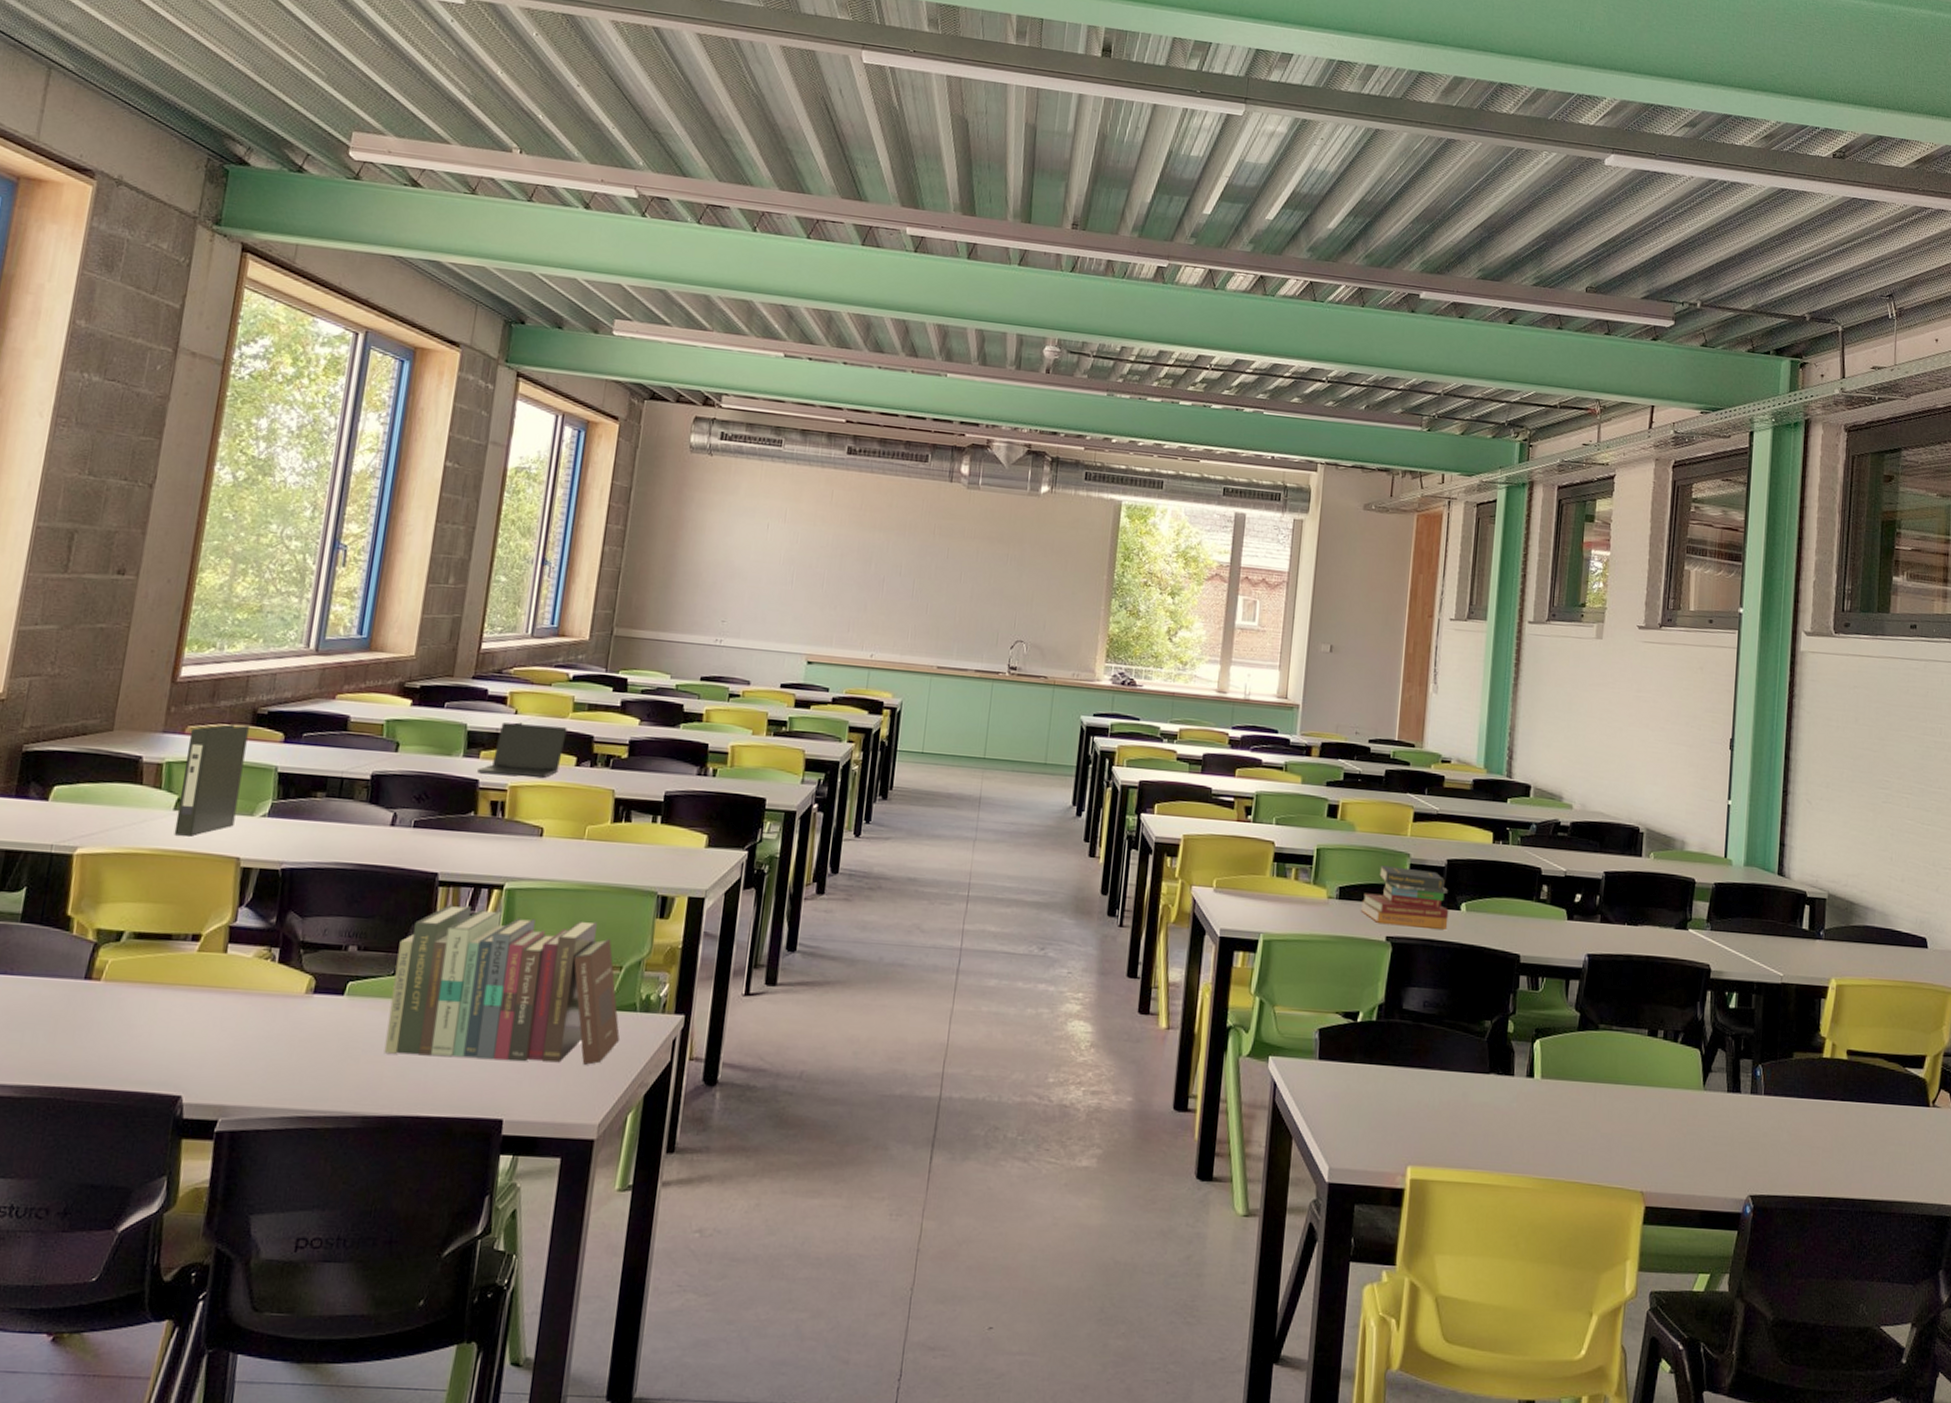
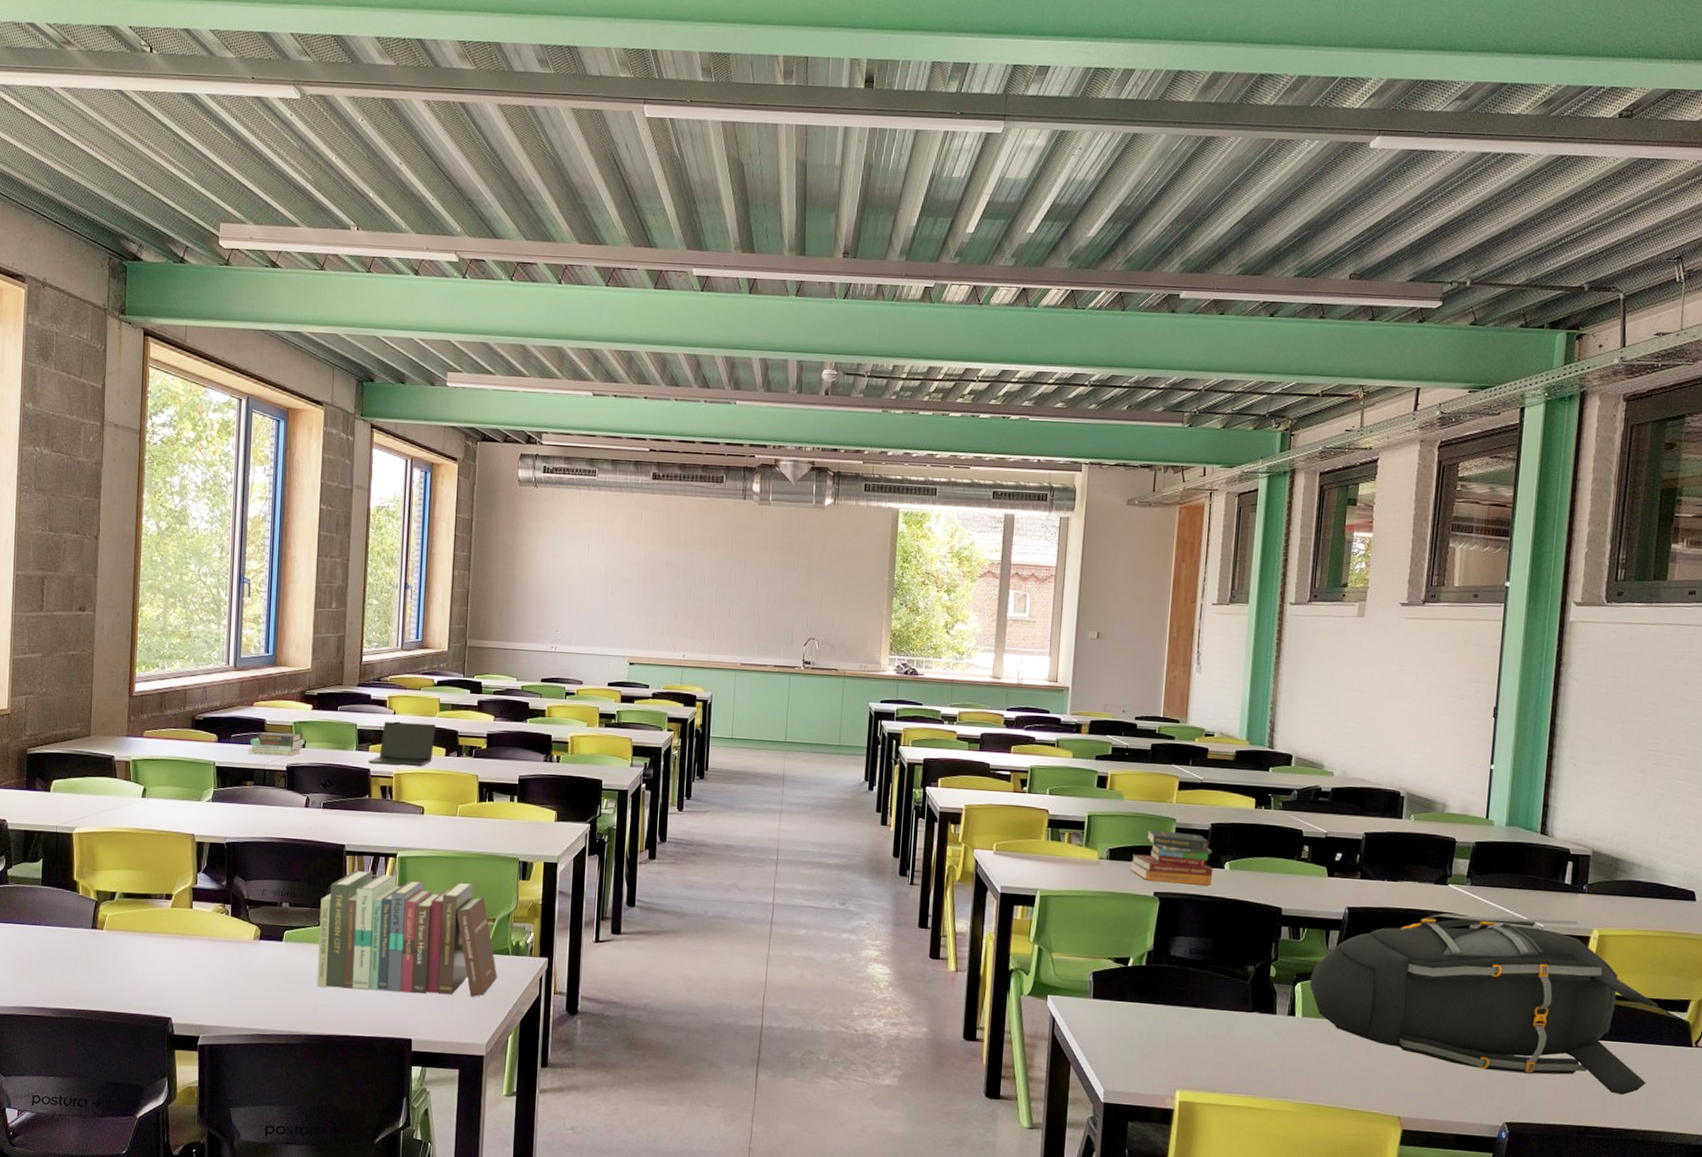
binder: present [174,724,249,837] -> none [144,729,190,818]
books: none [321,732,399,763] -> present [247,732,305,757]
backpack: none [1549,961,1896,1161] -> present [1310,913,1659,1095]

